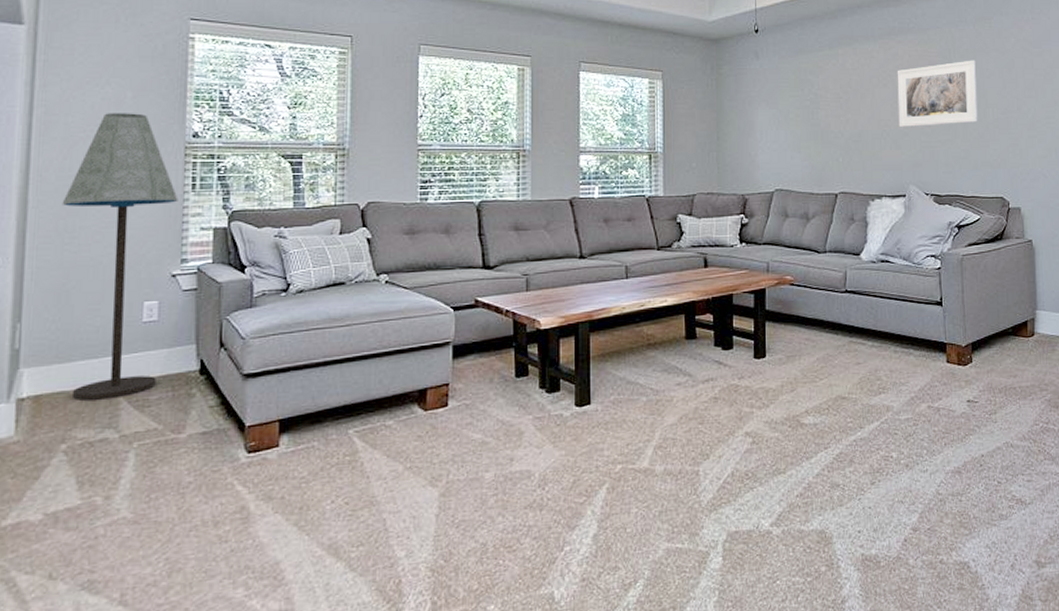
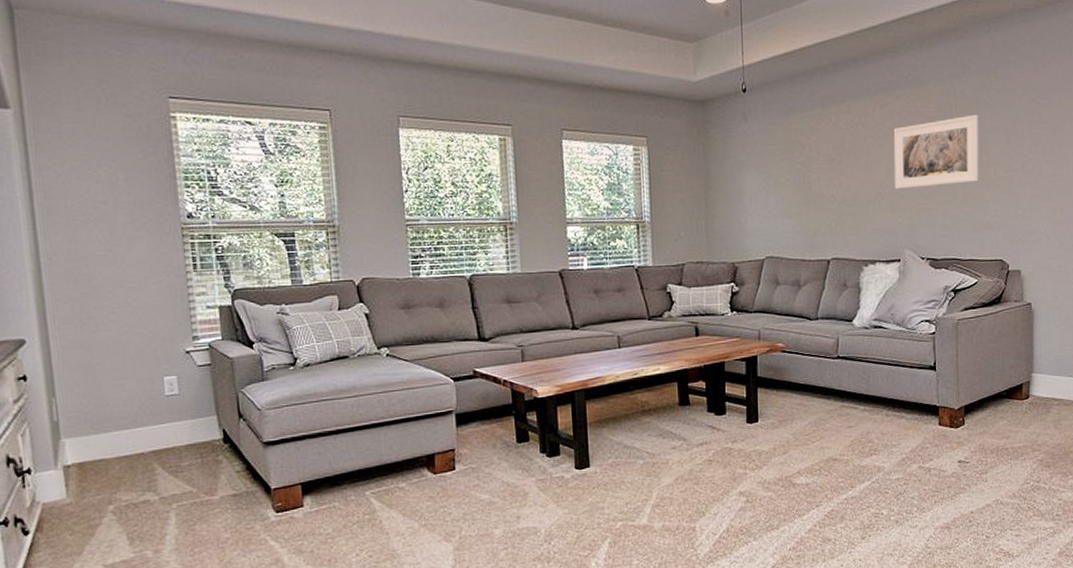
floor lamp: present [62,113,178,401] -> none [74,195,185,467]

